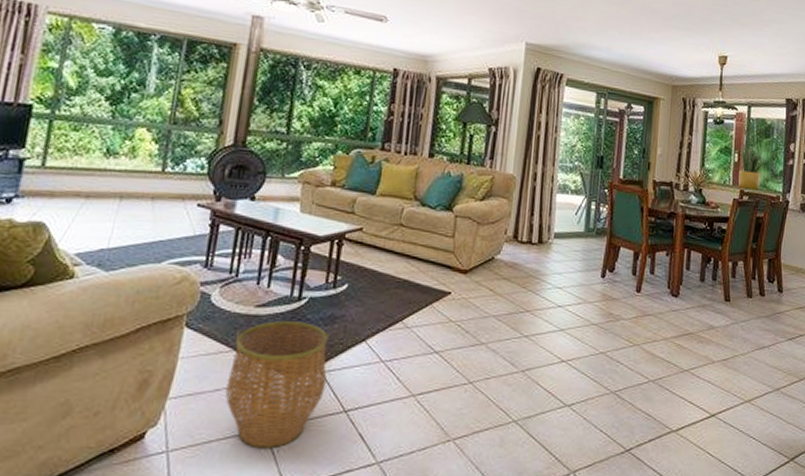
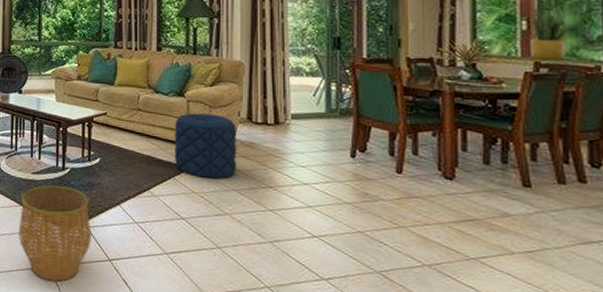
pouf: none [434,230,502,305] -> present [175,113,237,179]

